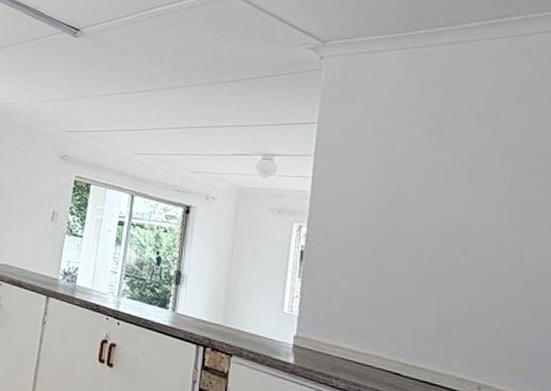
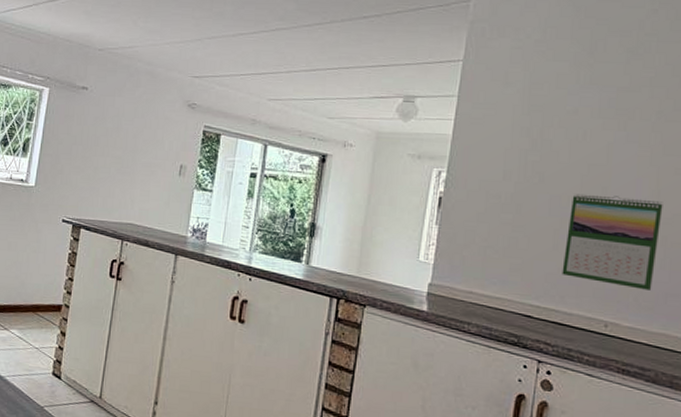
calendar: none [428,252,527,353] -> present [562,193,663,290]

